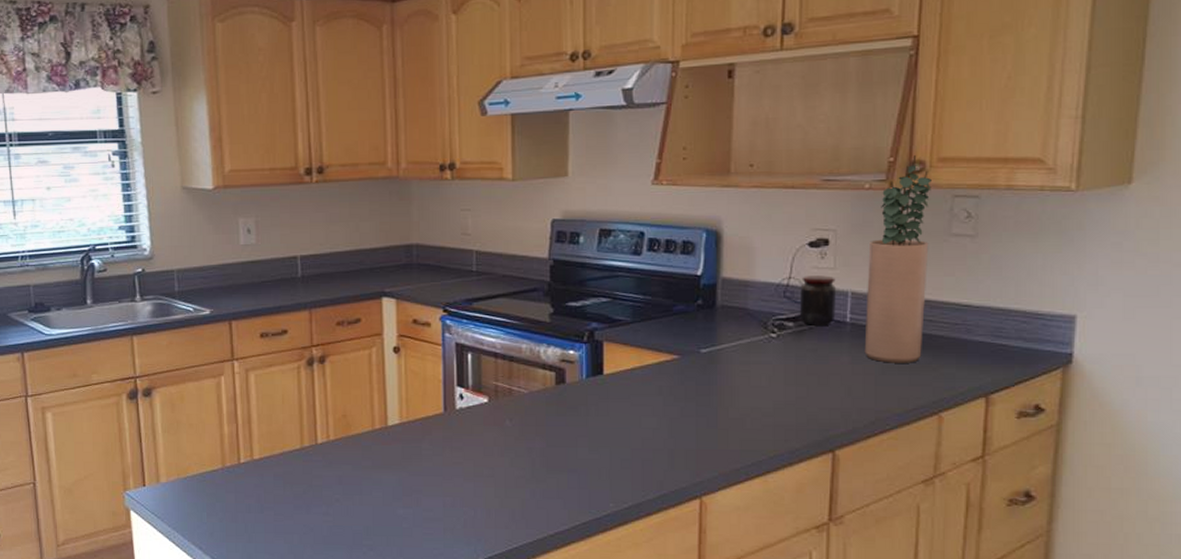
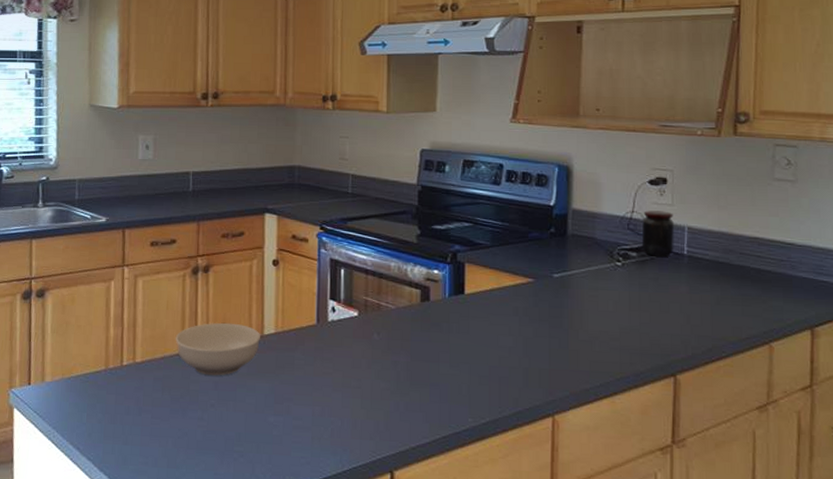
bowl: none [293,415,384,470] -> present [175,322,260,376]
vase: present [864,155,933,363] -> none [700,108,756,295]

